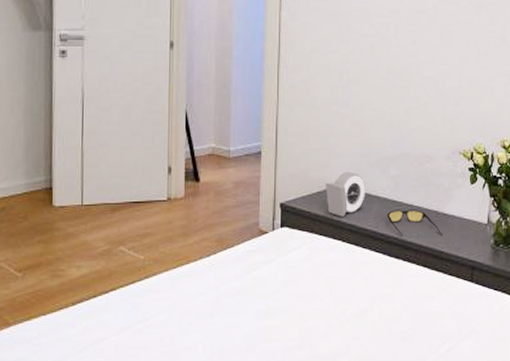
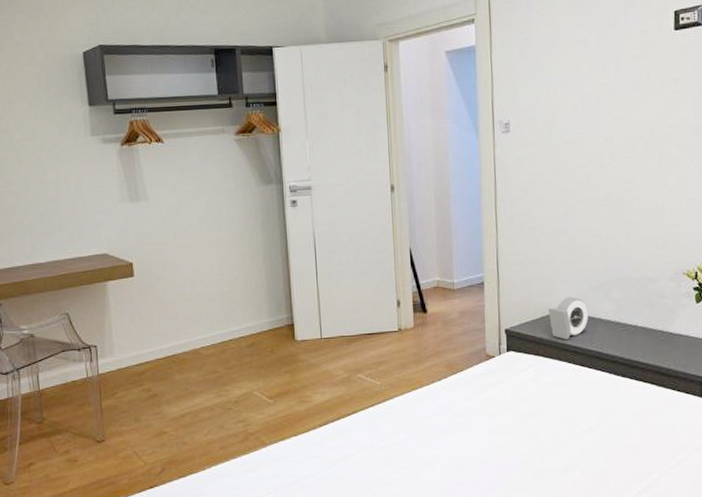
sunglasses: present [387,210,442,236] -> none [611,330,669,356]

